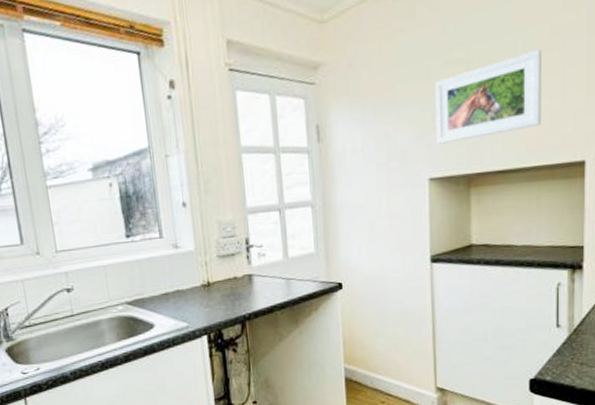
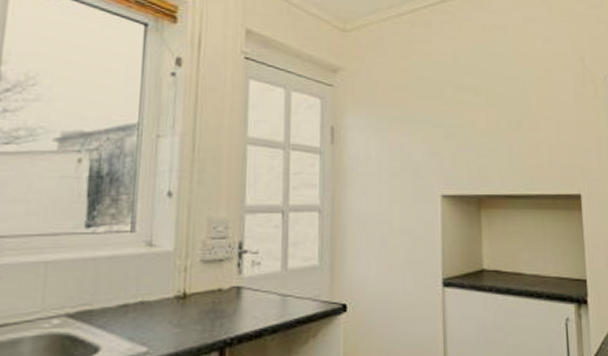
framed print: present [435,49,541,144] -> none [448,88,541,162]

